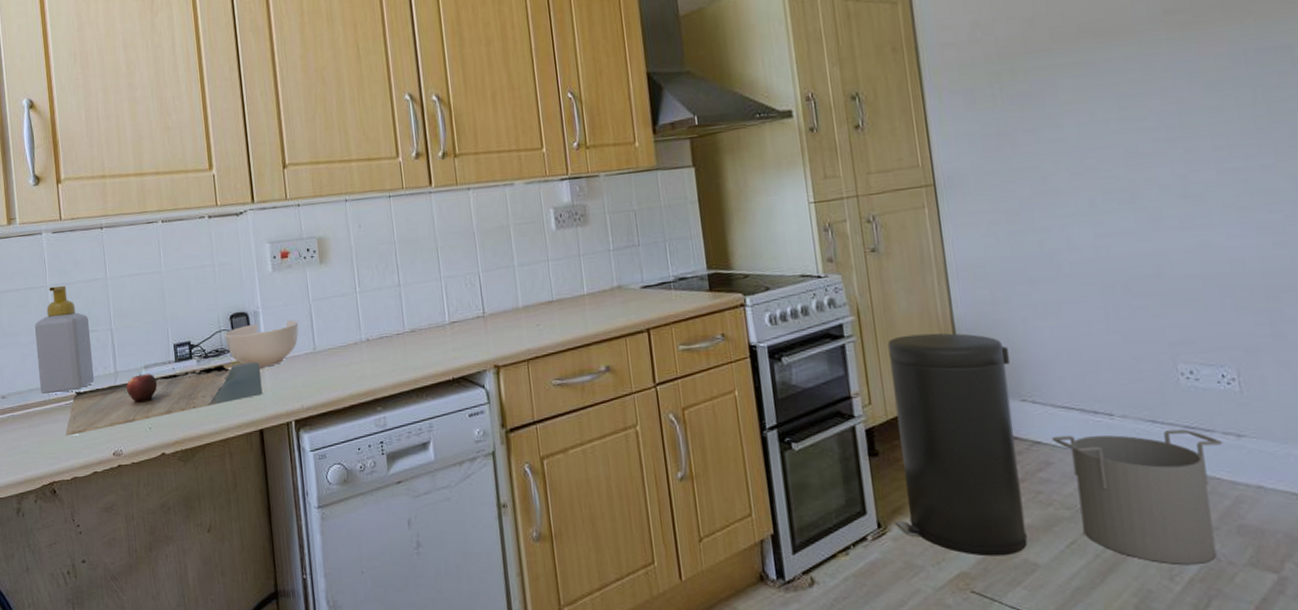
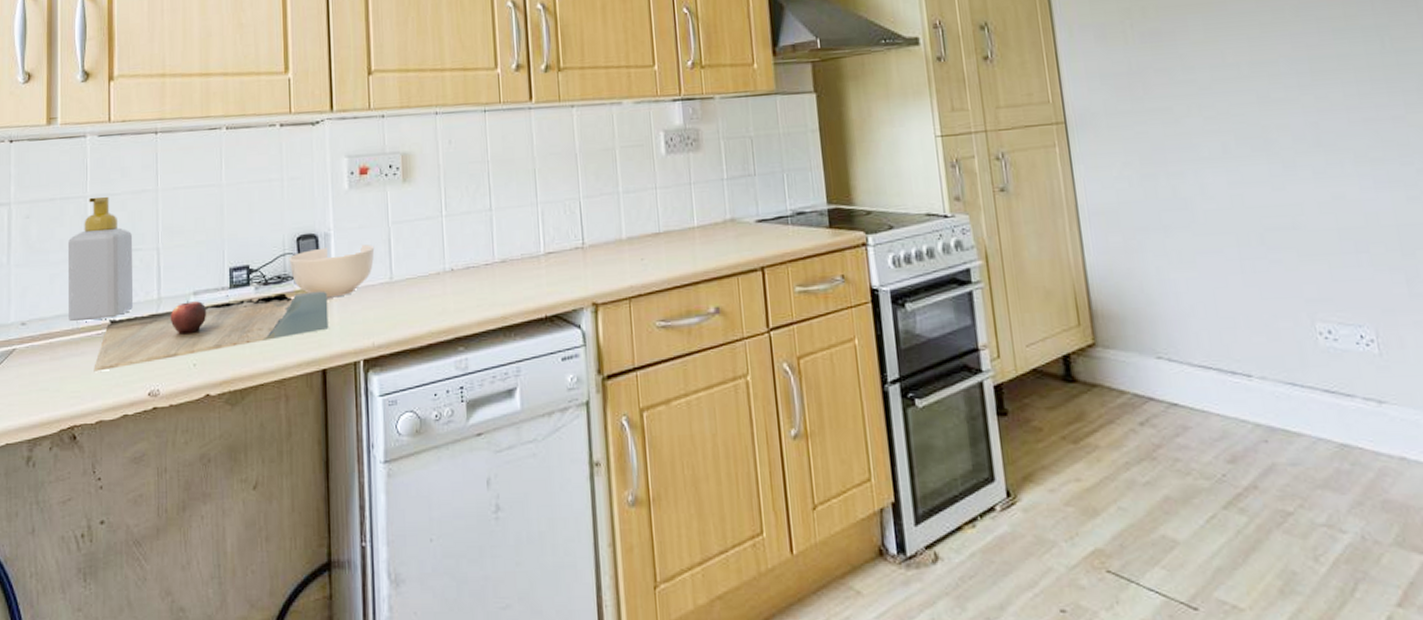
pedal bin: present [887,333,1028,557] -> none [1017,281,1166,531]
bucket: present [1051,429,1223,566] -> none [1188,394,1364,545]

